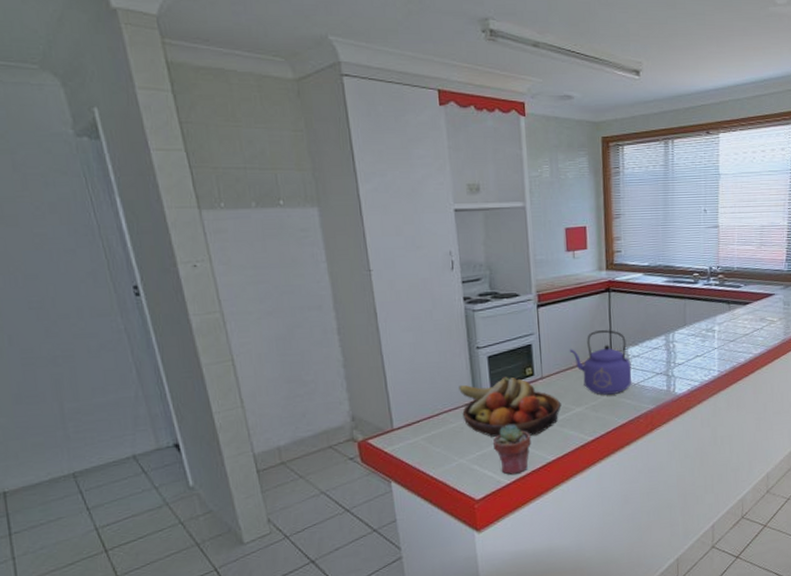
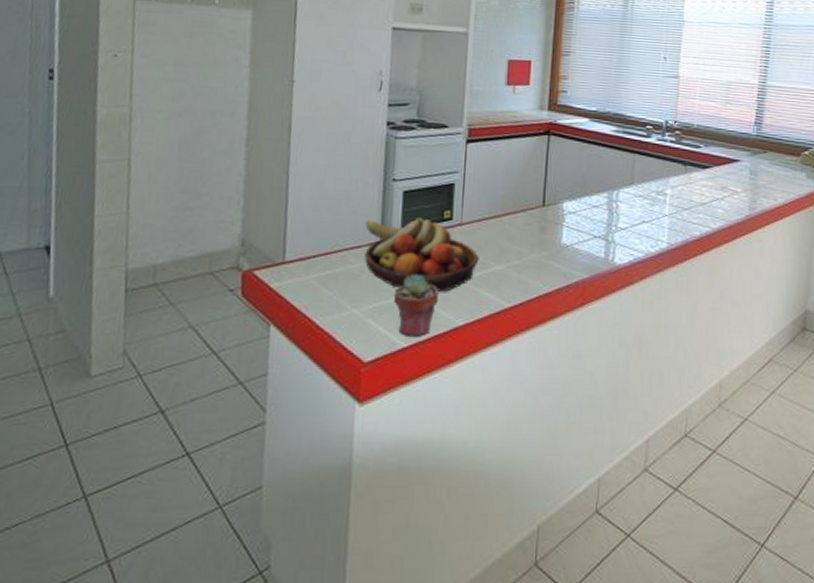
kettle: present [569,330,632,395] -> none [495,177,566,255]

